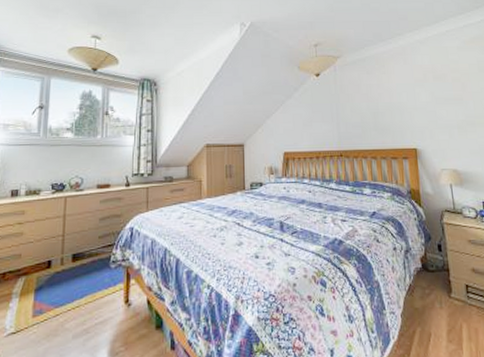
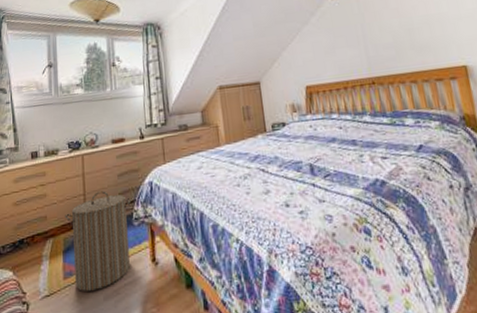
laundry hamper: none [40,233,112,329] -> present [65,191,132,291]

